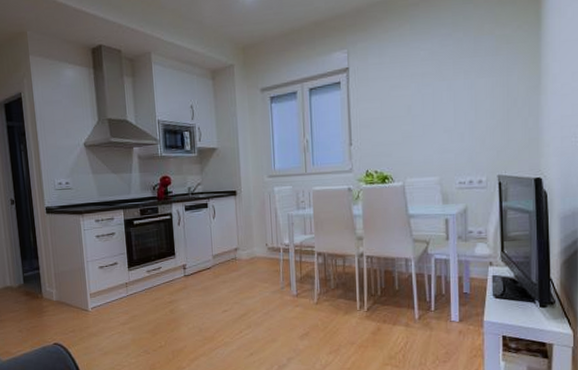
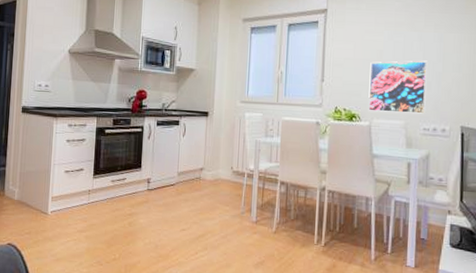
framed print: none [399,110,460,171] -> present [368,60,428,114]

